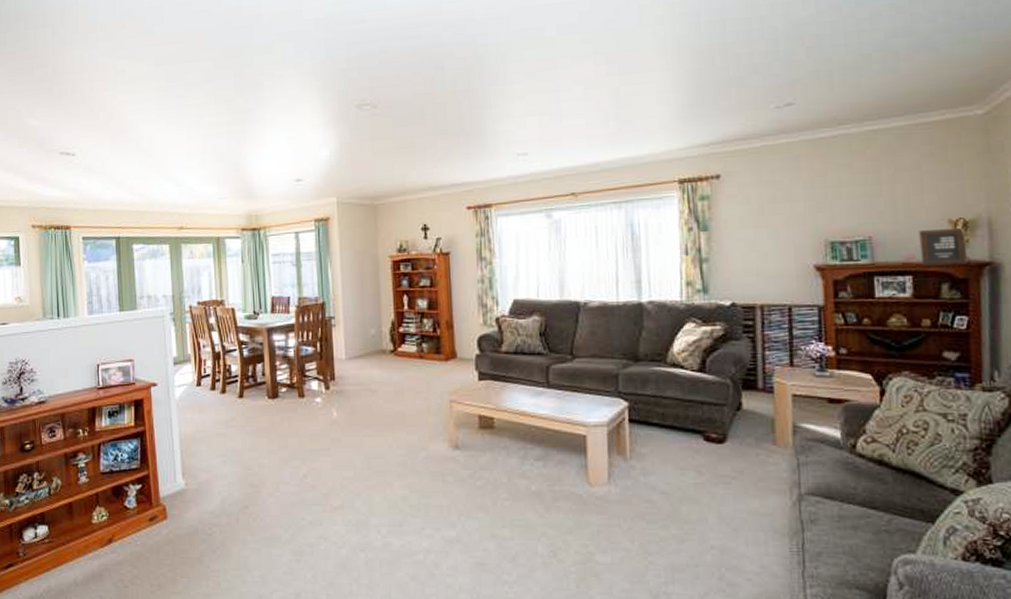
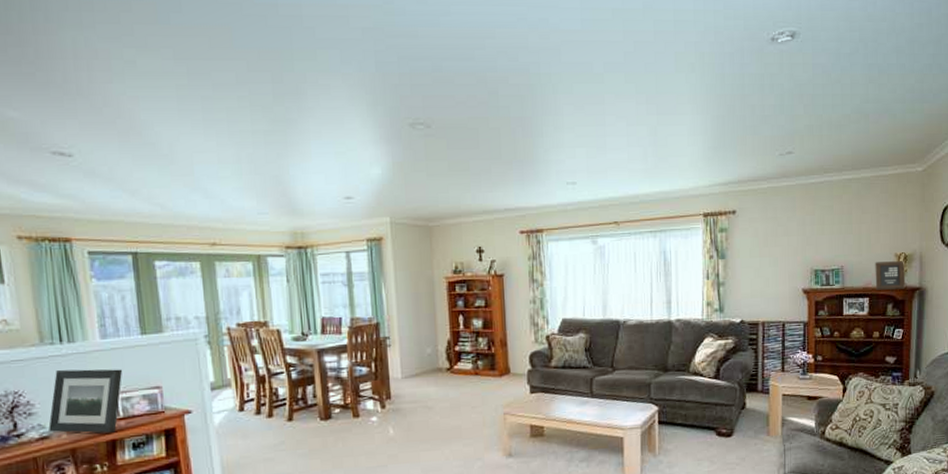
picture frame: none [45,341,104,401] -> present [48,369,123,434]

